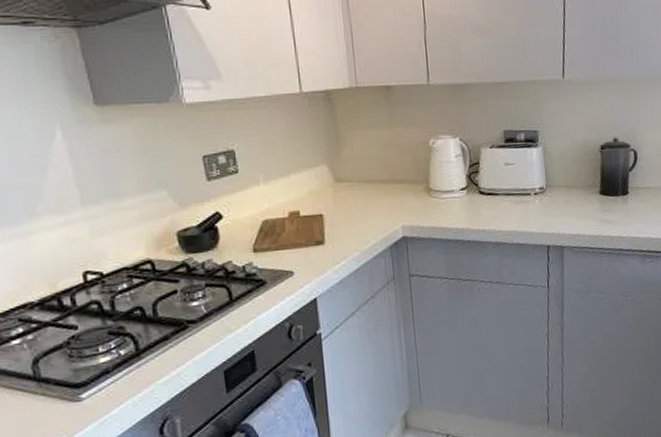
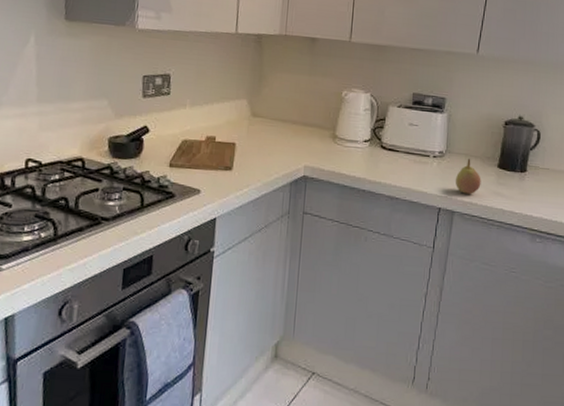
fruit: none [559,189,586,227] -> present [455,158,481,194]

